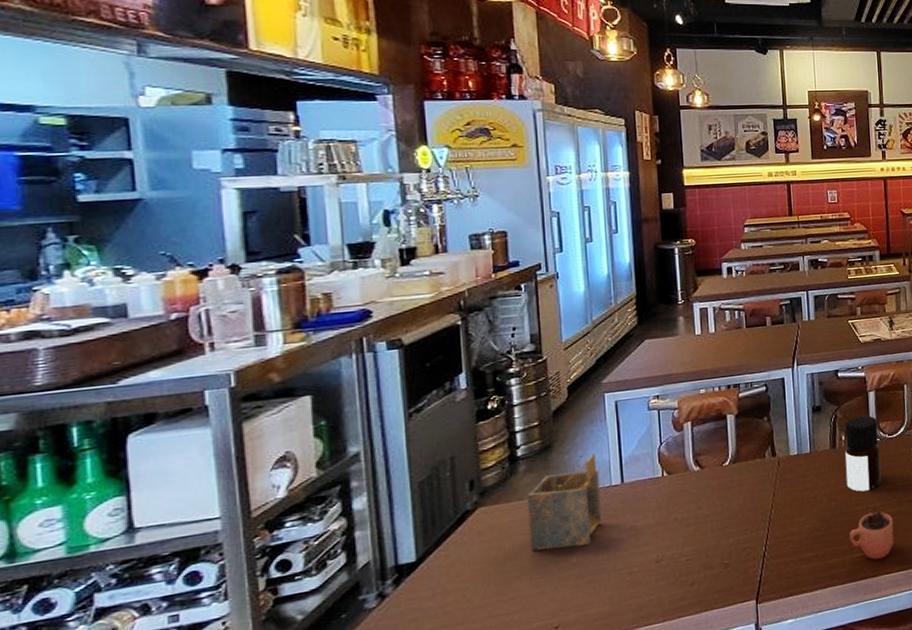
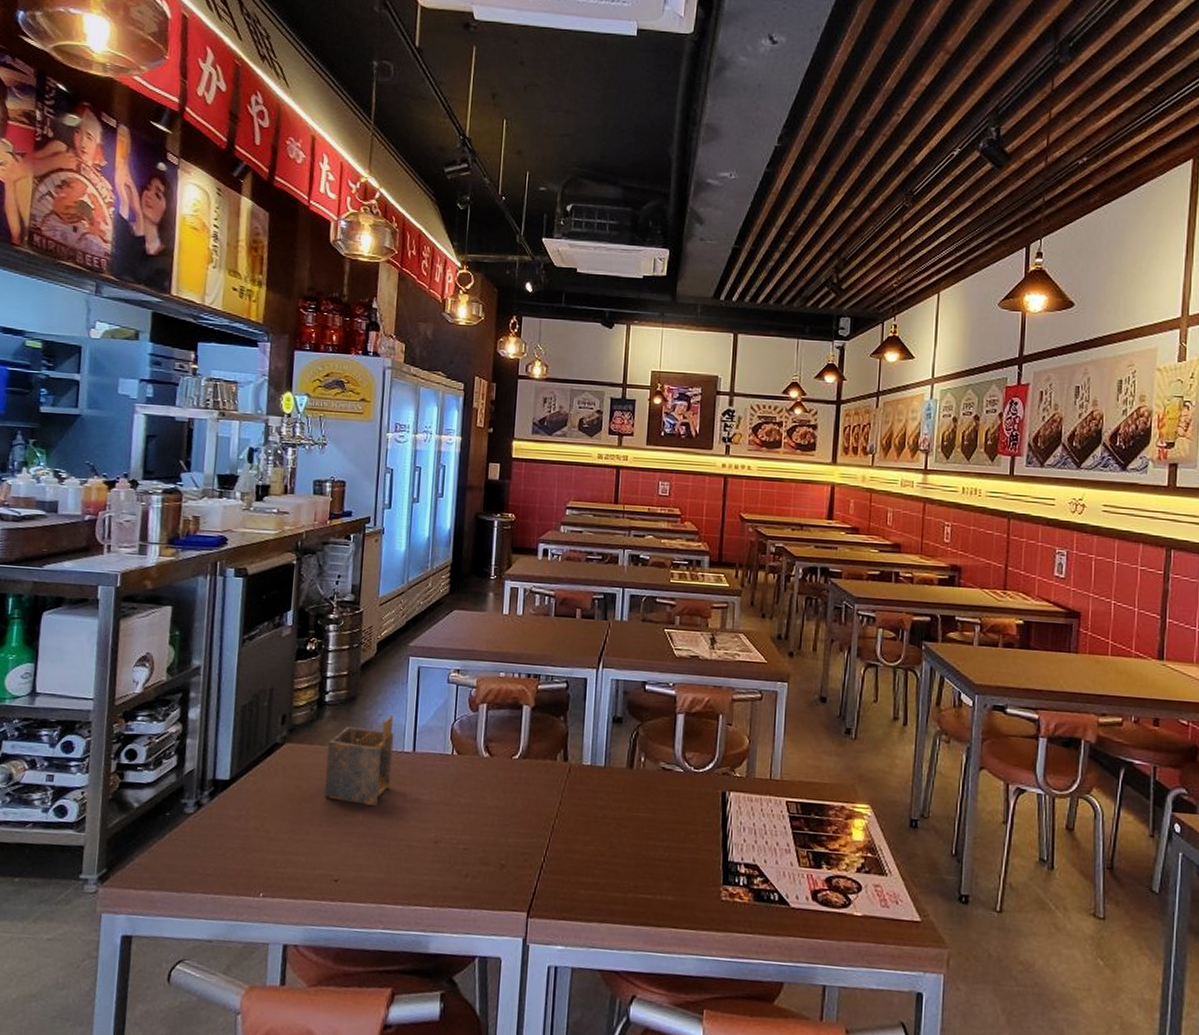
bottle: present [845,415,882,492] -> none [639,738,683,826]
cocoa: present [849,486,894,560] -> none [636,822,688,908]

